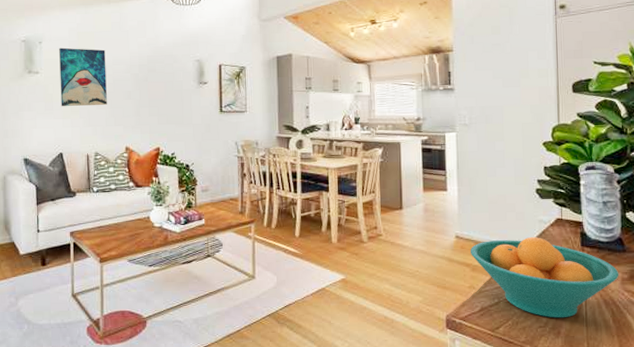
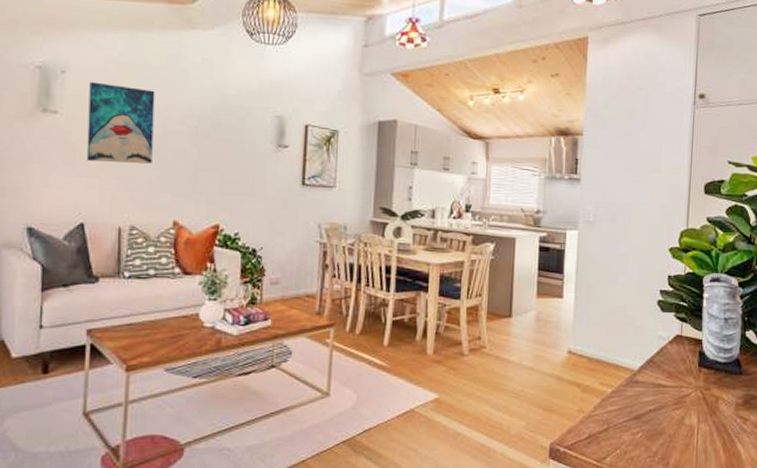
fruit bowl: present [470,237,619,318] -> none [582,355,734,447]

